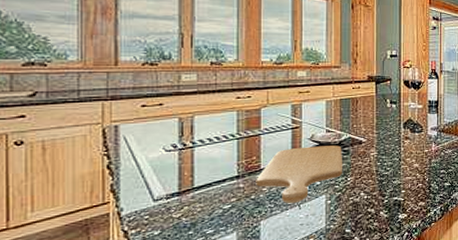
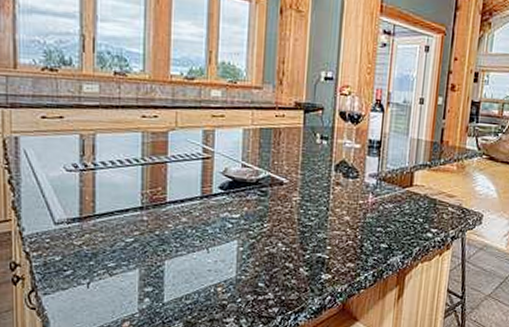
chopping board: present [256,145,342,204] -> none [160,181,259,246]

